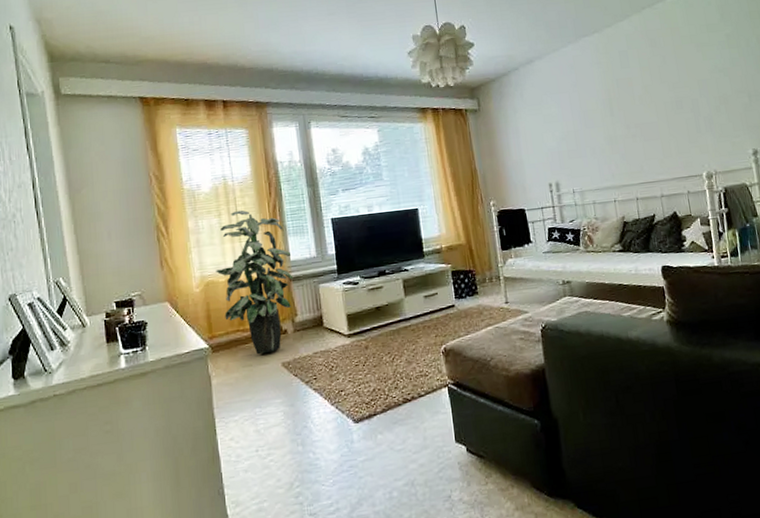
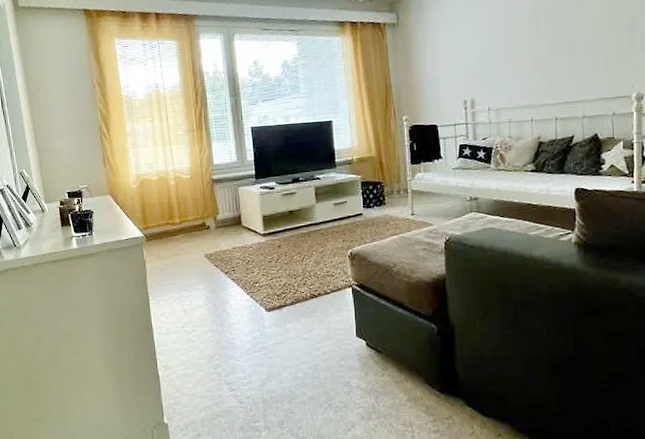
indoor plant: present [215,210,294,355] -> none [148,117,216,246]

